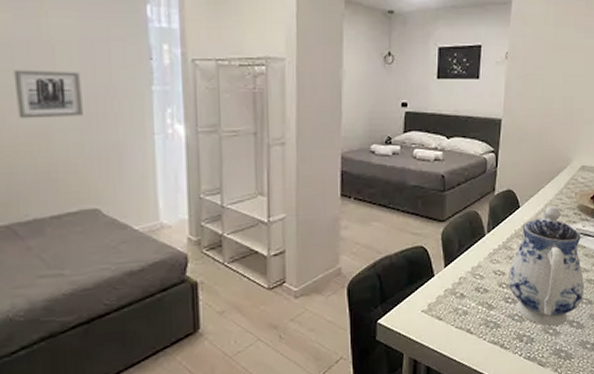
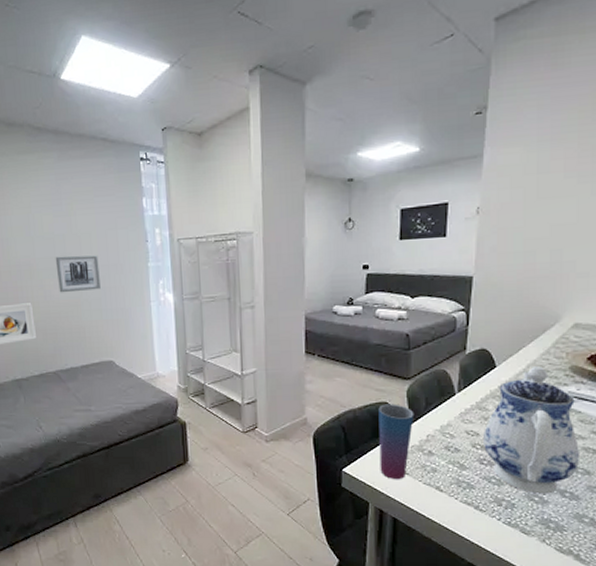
cup: none [414,247,448,327] -> present [378,404,414,480]

